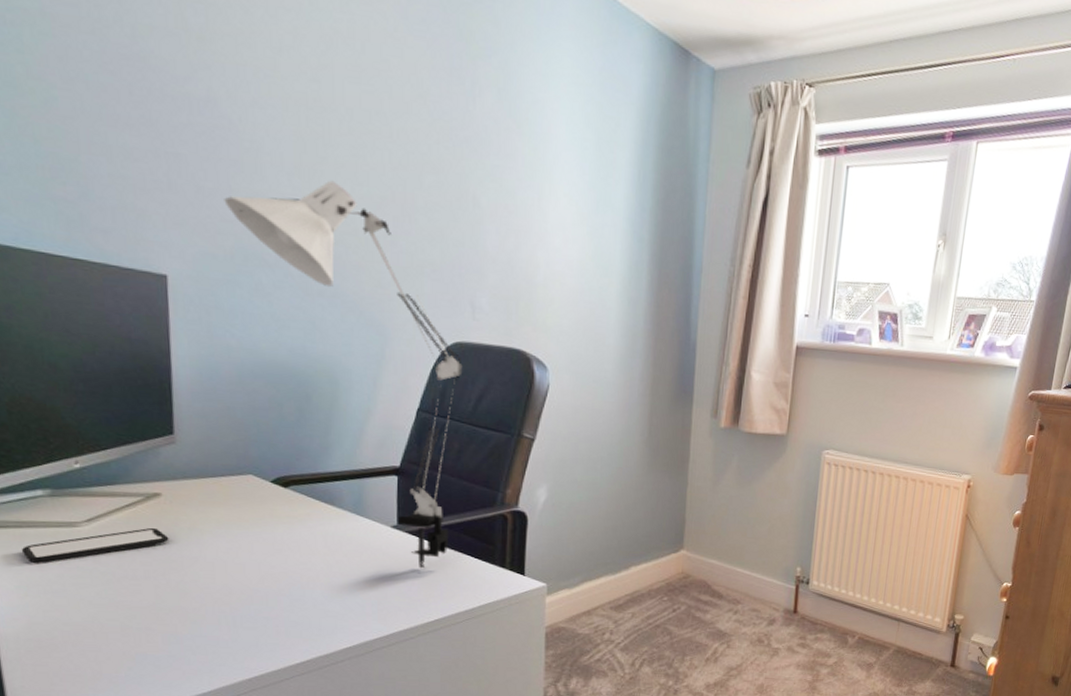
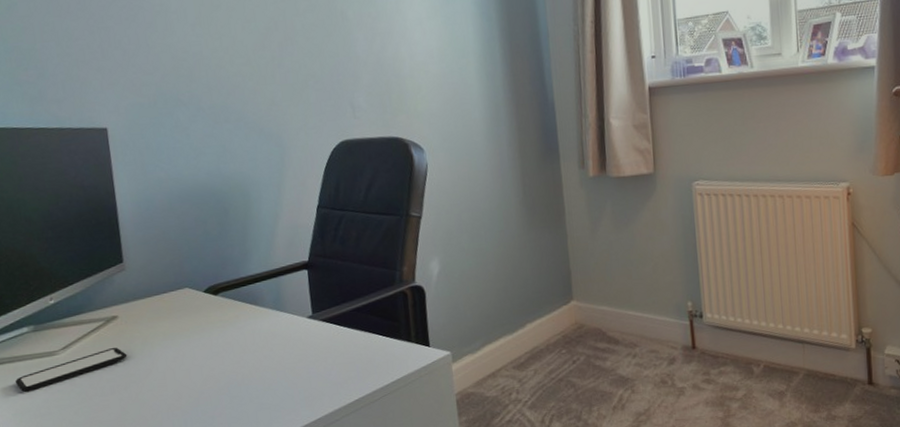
desk lamp: present [224,180,463,569] -> none [144,23,359,353]

